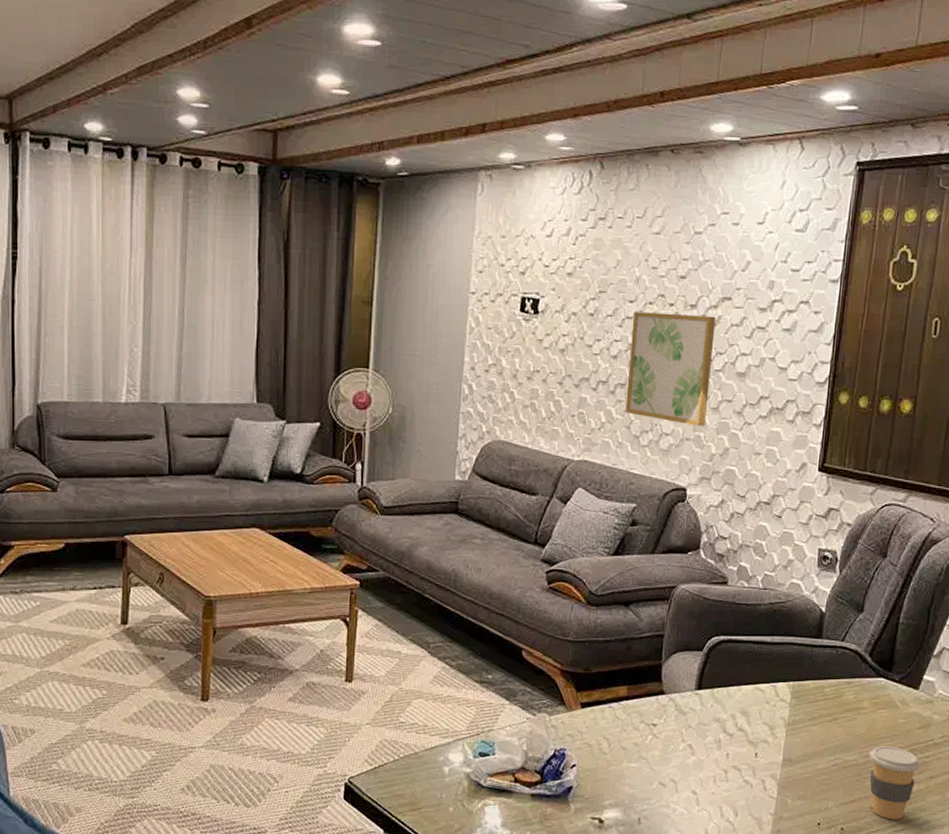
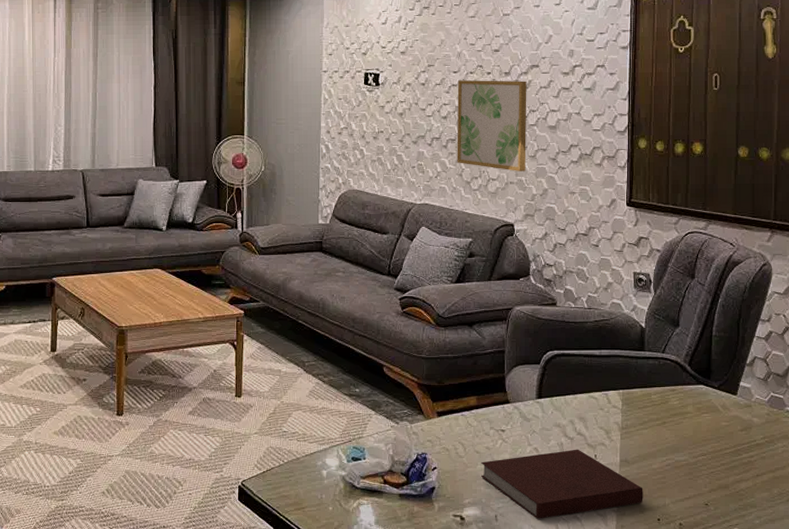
notebook: none [626,746,805,824] -> present [481,449,643,520]
coffee cup: present [869,746,921,820] -> none [698,447,746,515]

